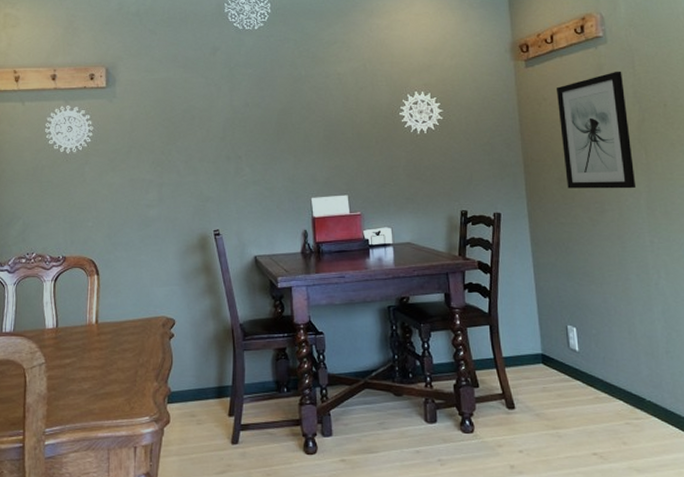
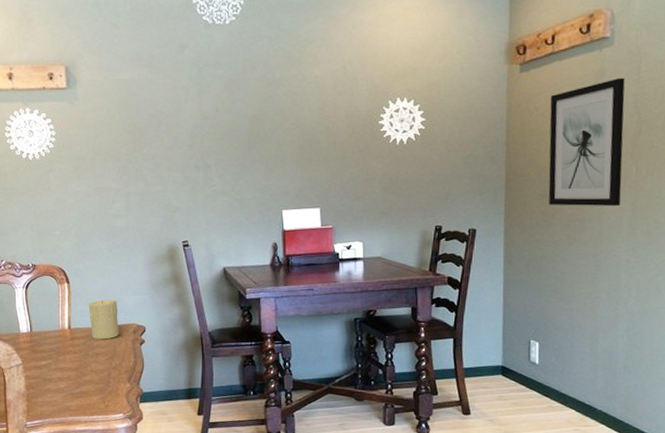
candle: none [117,291,148,334] -> present [89,299,119,339]

